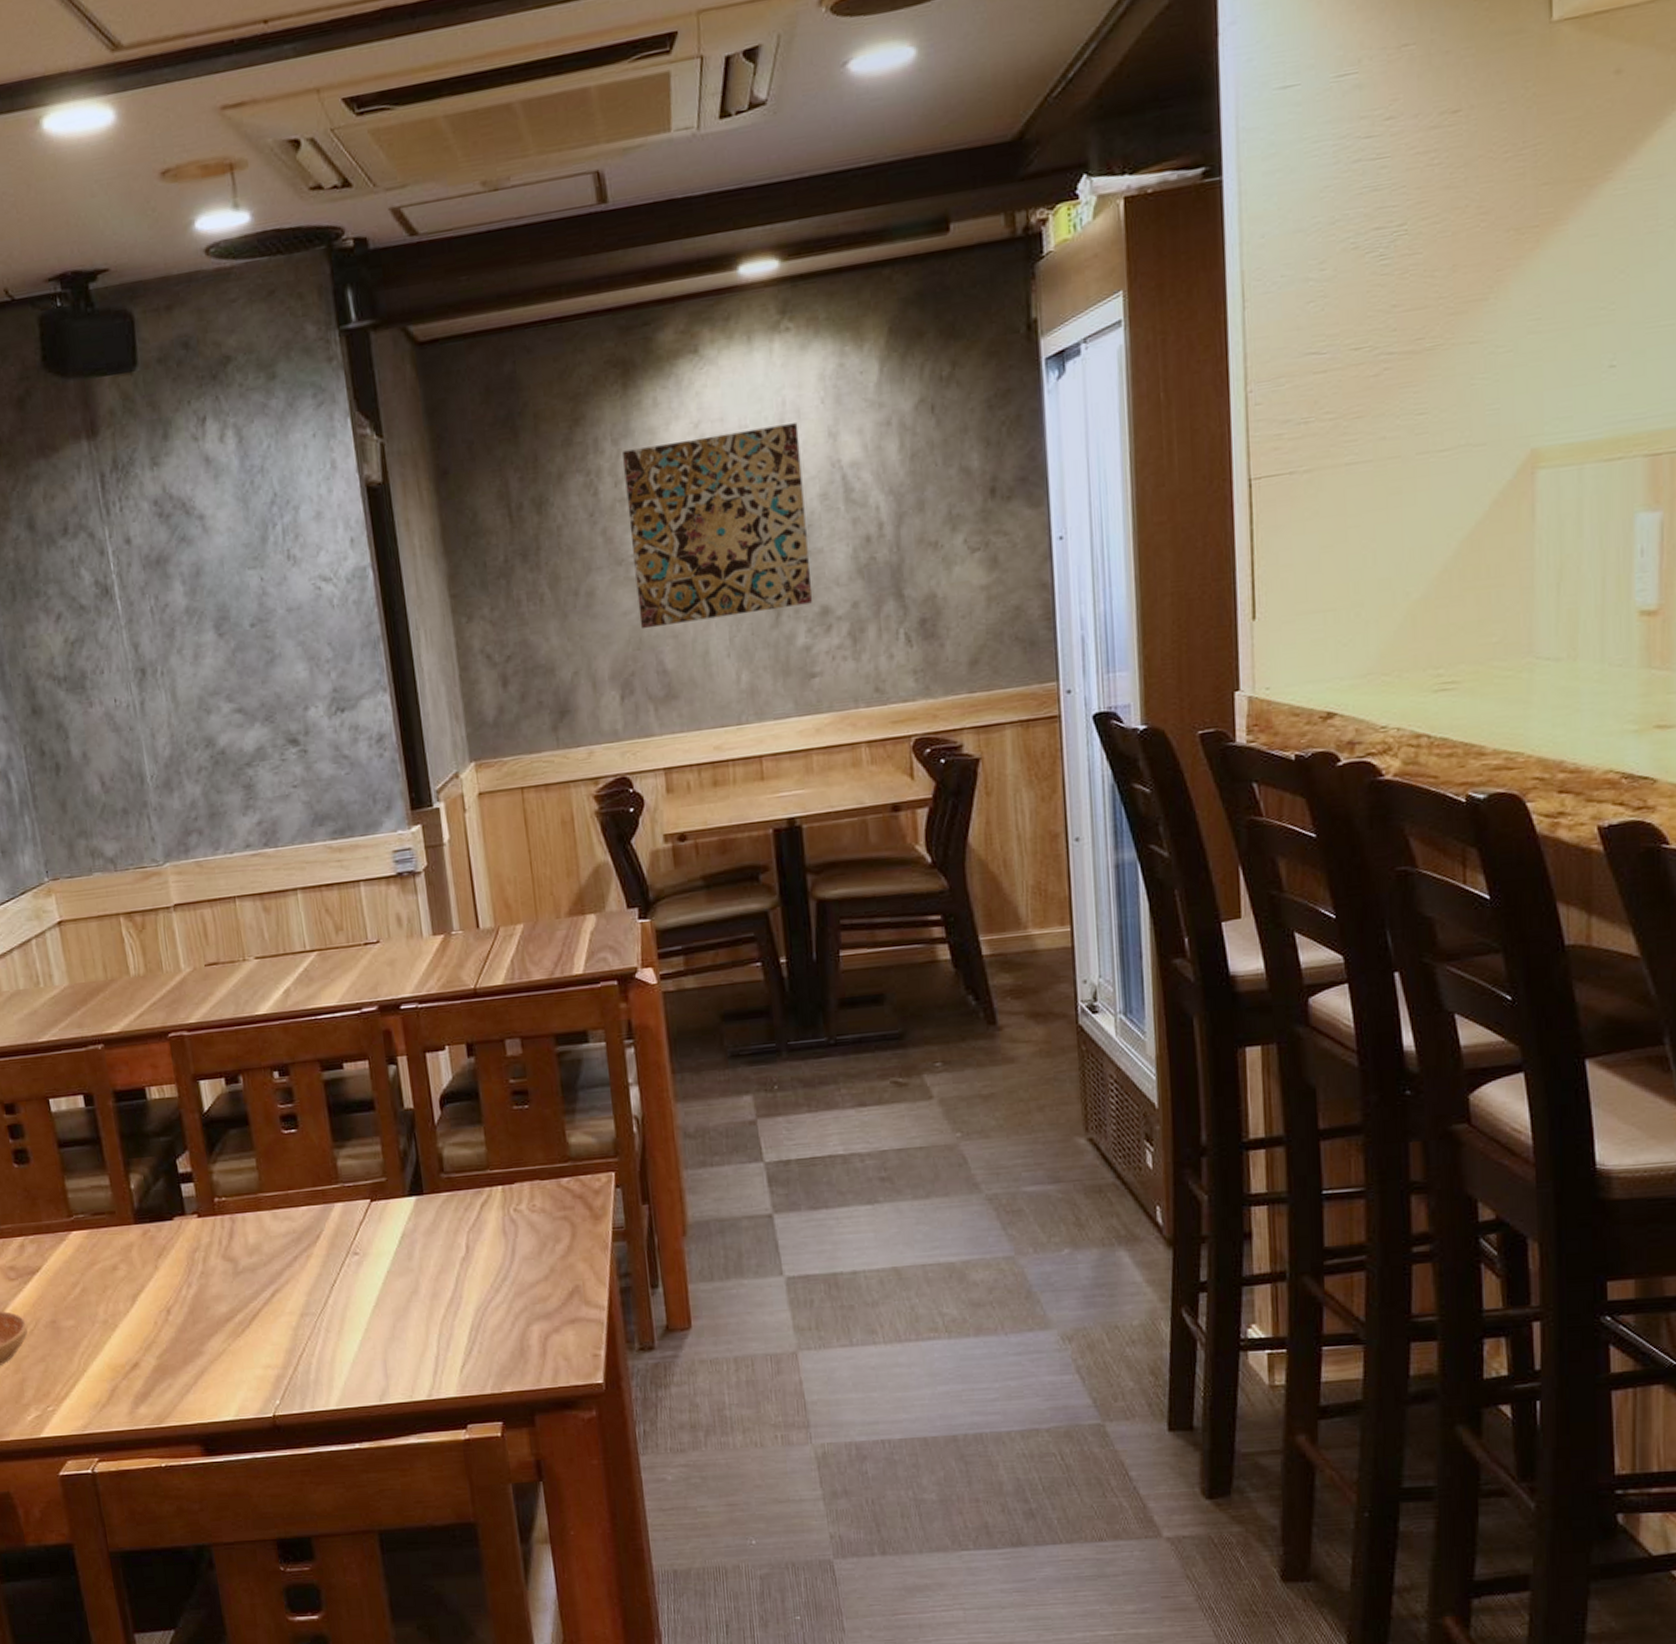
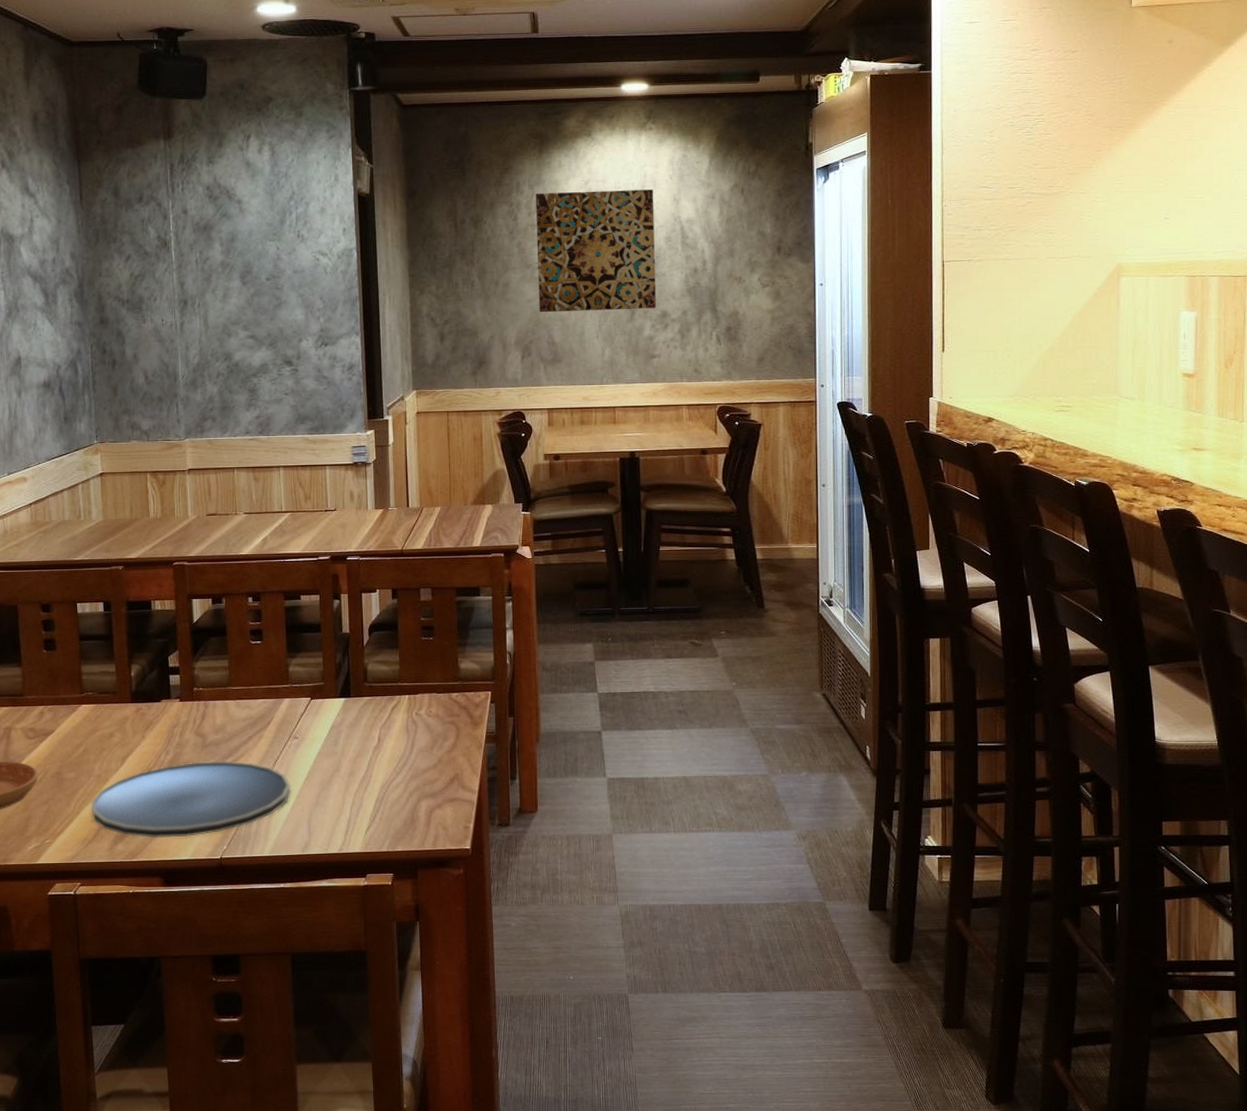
plate: none [99,1290,357,1396] -> present [91,761,291,838]

